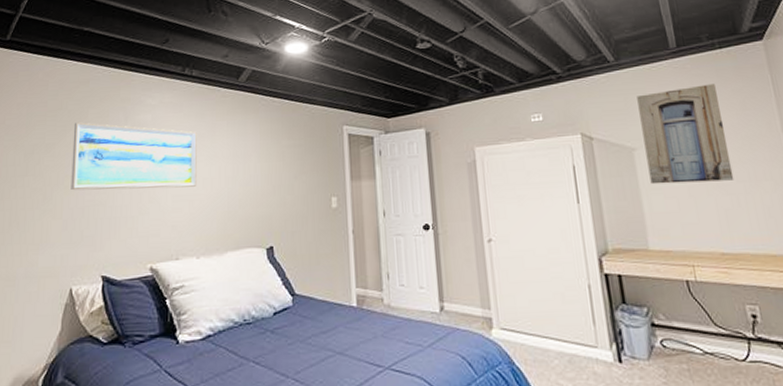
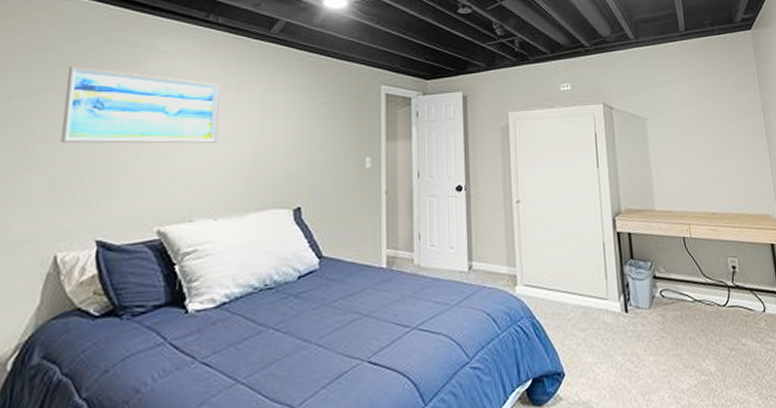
wall art: present [637,84,735,185] -> none [651,65,724,152]

